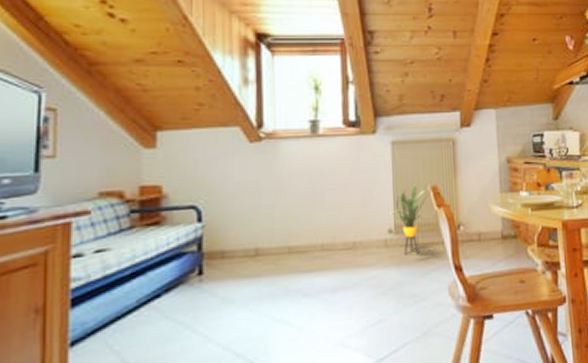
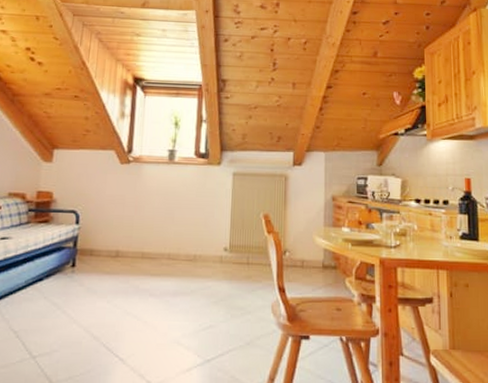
house plant: present [389,182,428,255] -> none [226,209,260,272]

